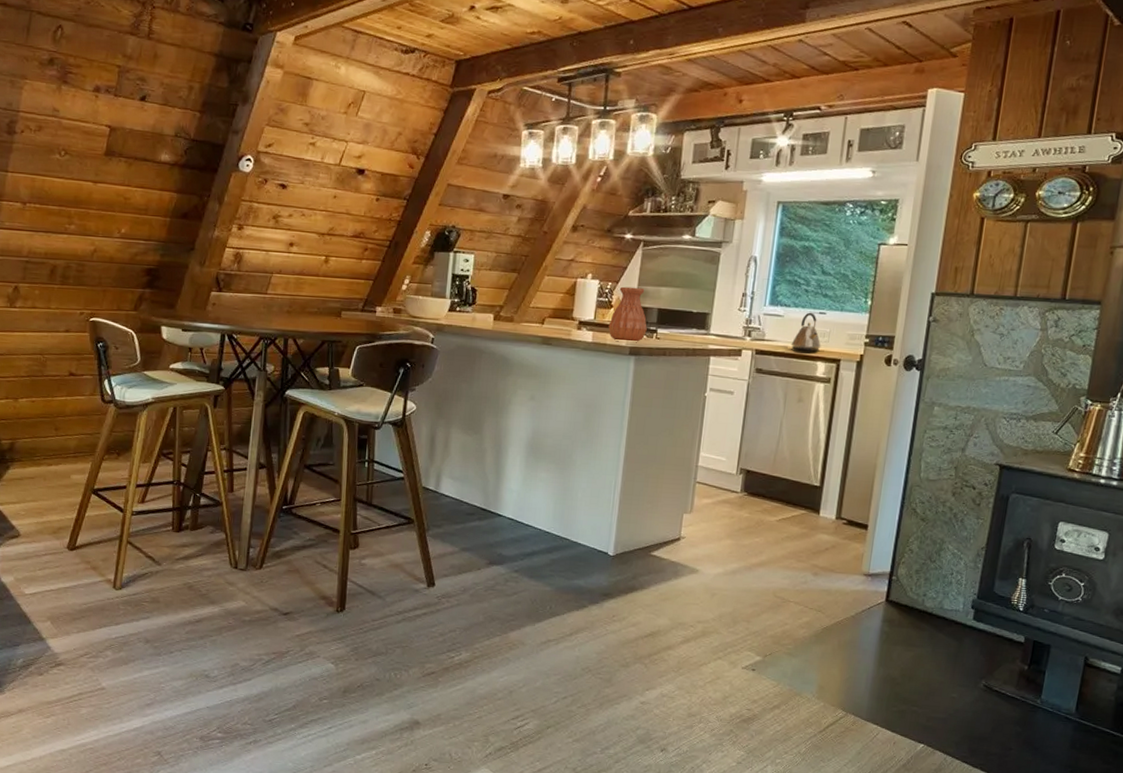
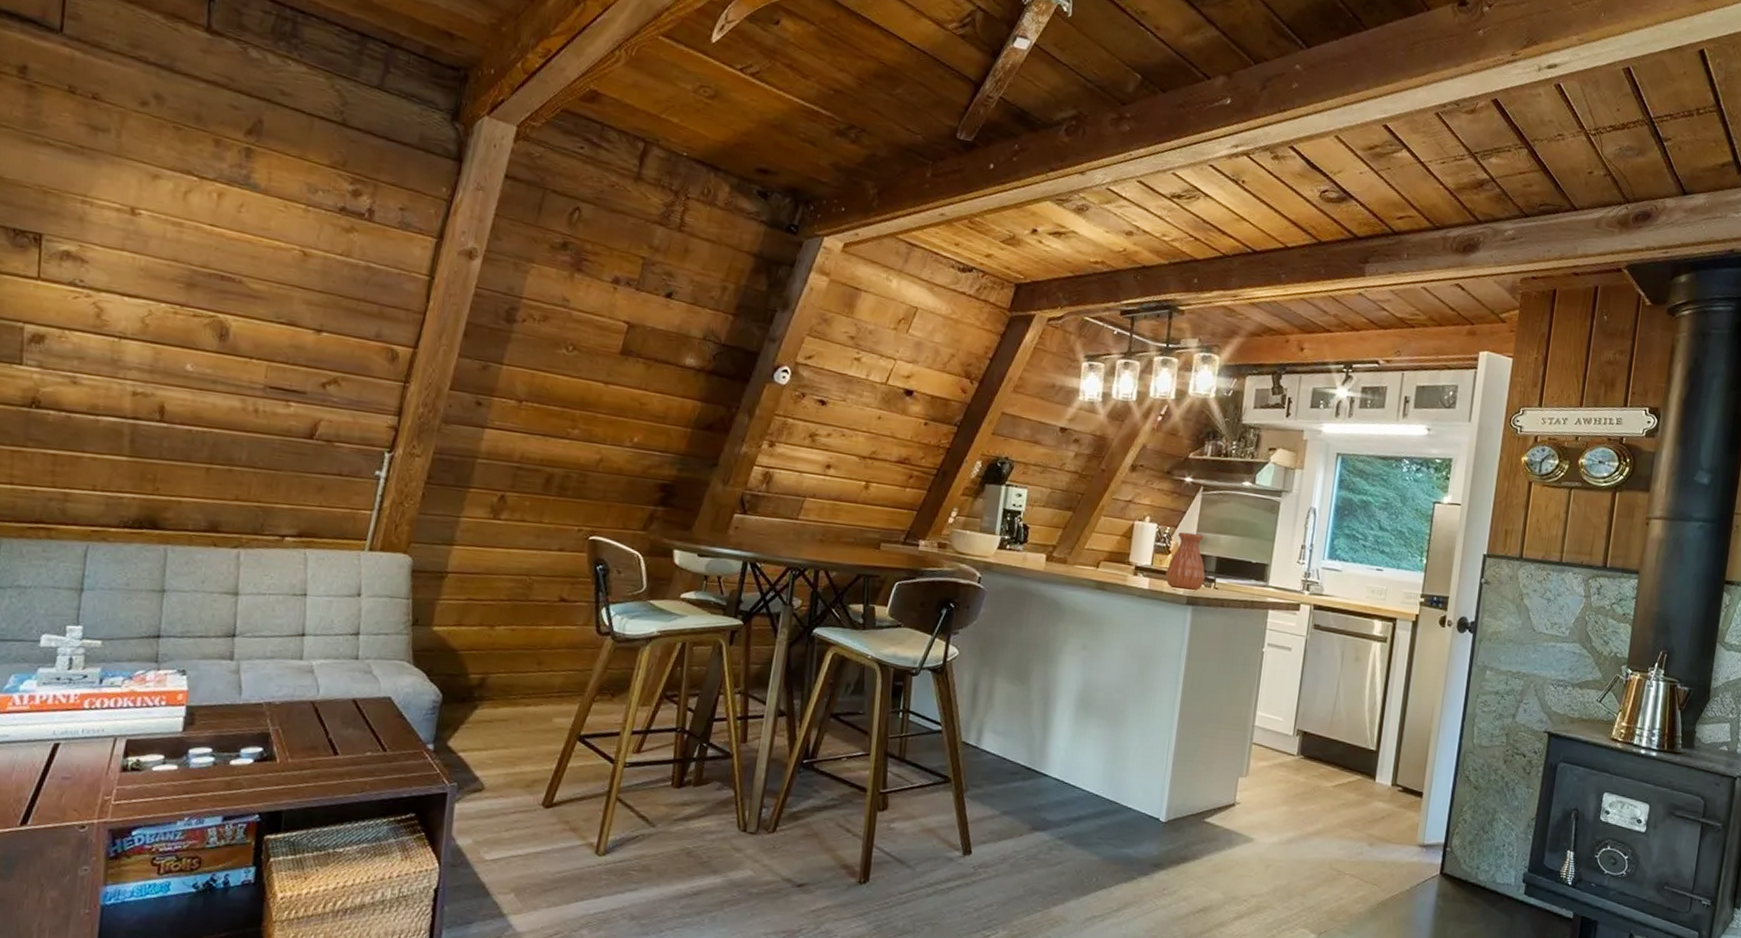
kettle: present [791,312,821,355] -> none [1348,568,1378,612]

